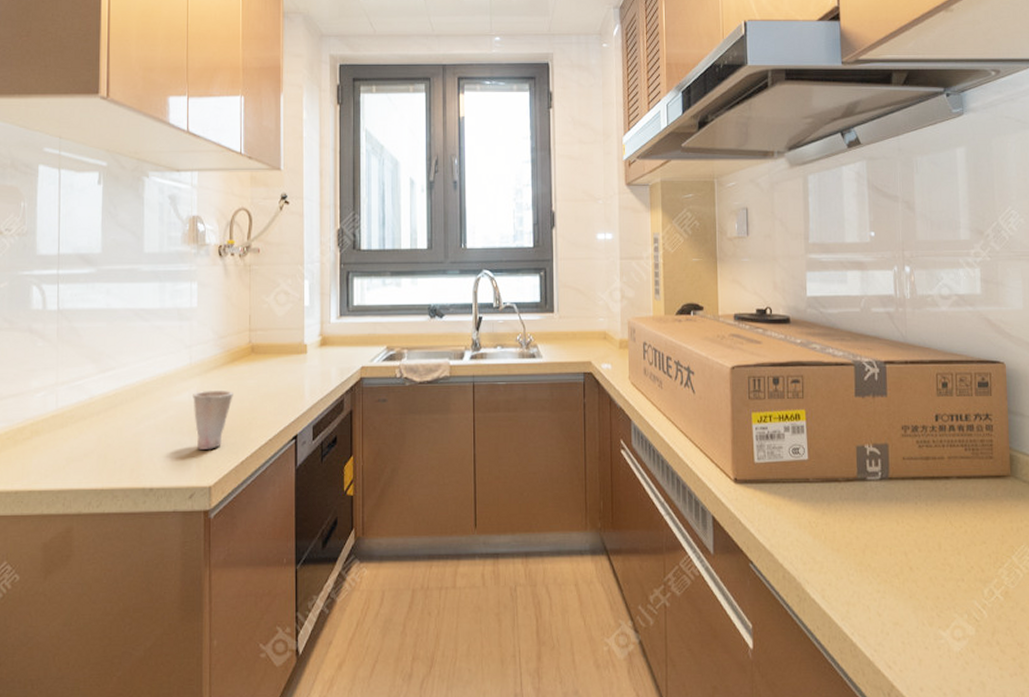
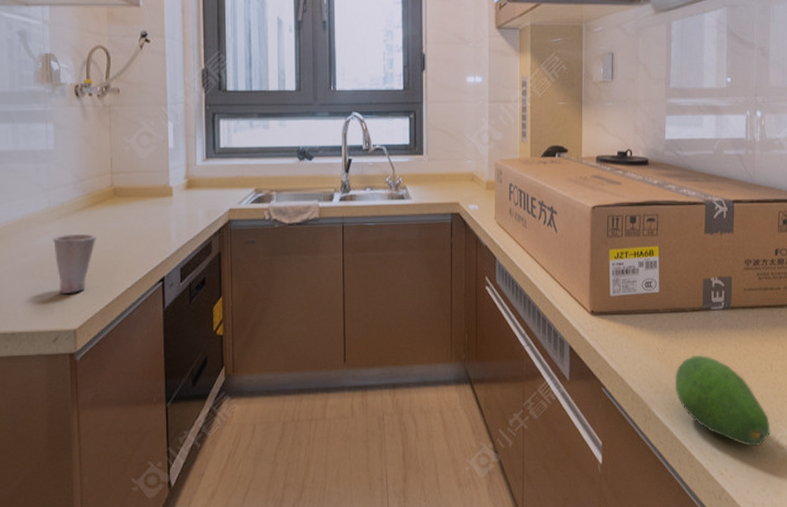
fruit: none [830,529,943,636] -> present [675,355,770,446]

